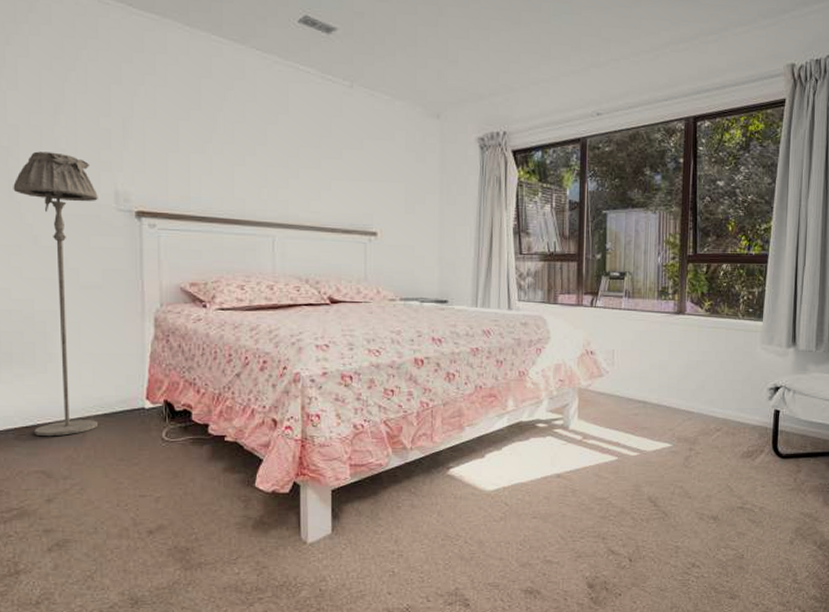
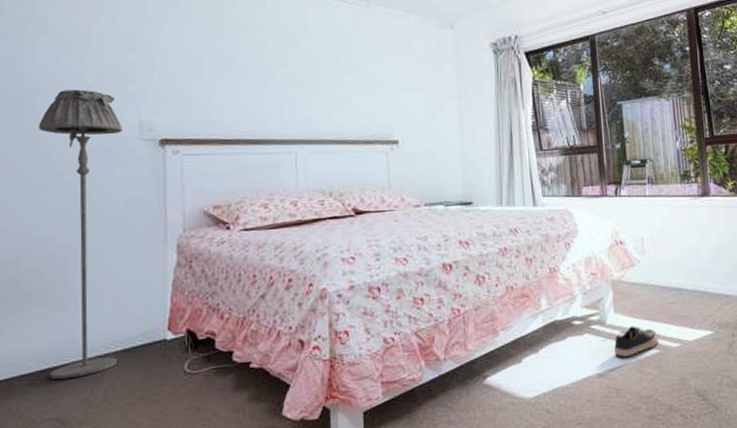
shoe: none [574,433,618,461] -> present [613,326,658,357]

